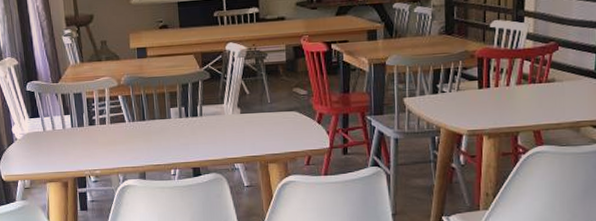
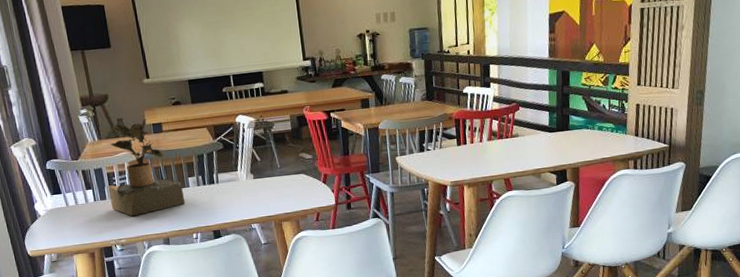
potted plant: none [86,42,164,147] -> present [108,119,185,217]

